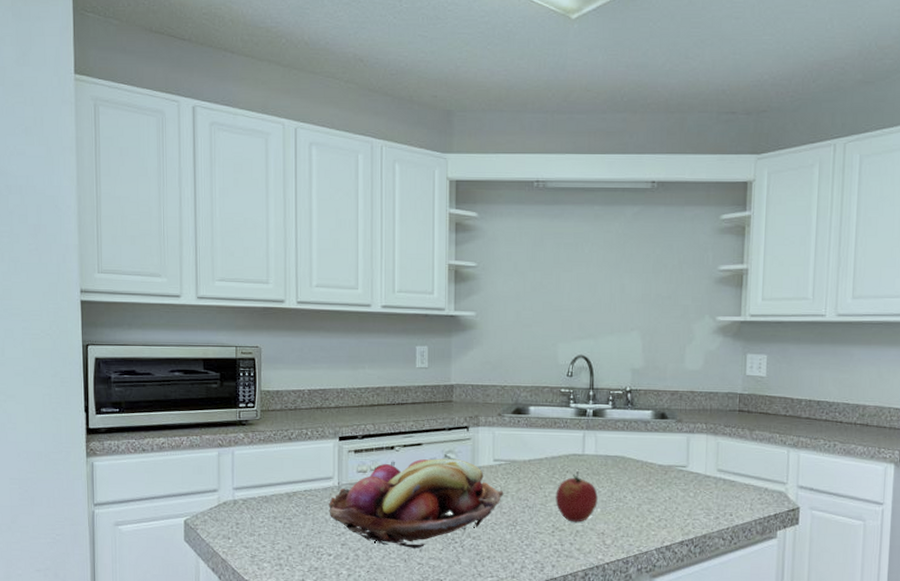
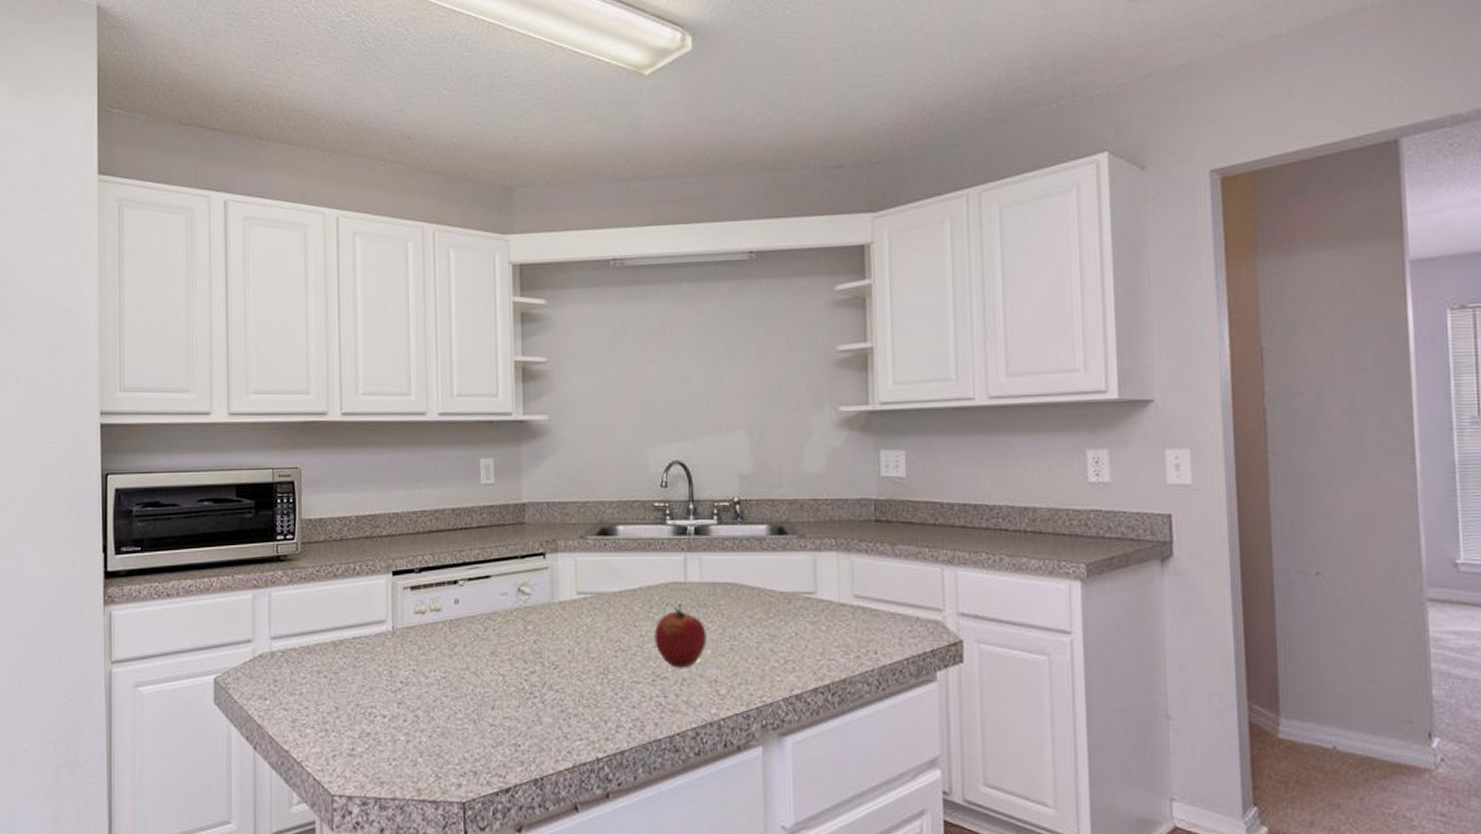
fruit basket: present [329,459,504,549] -> none [382,593,591,707]

